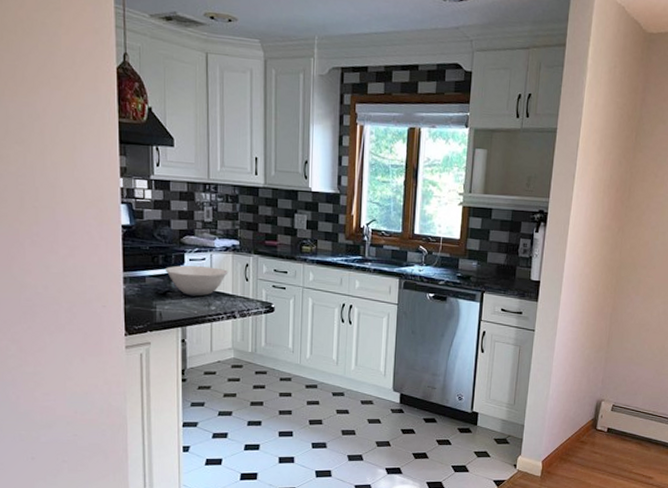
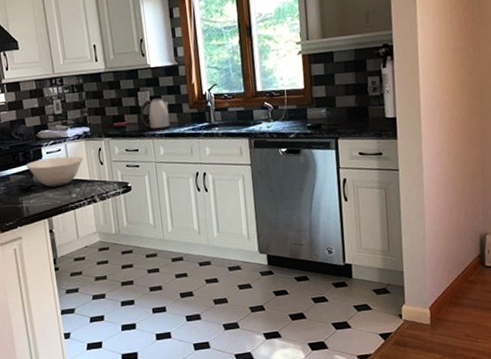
kettle: none [294,223,324,256] -> present [140,98,170,131]

